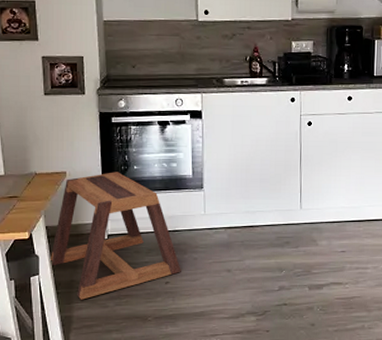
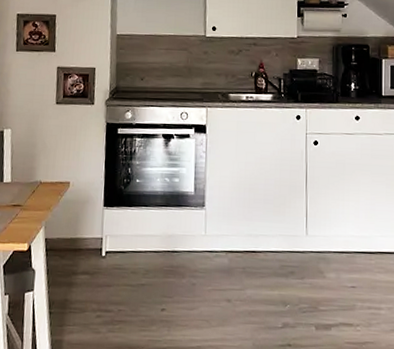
stool: present [49,172,181,300] -> none [45,184,179,323]

